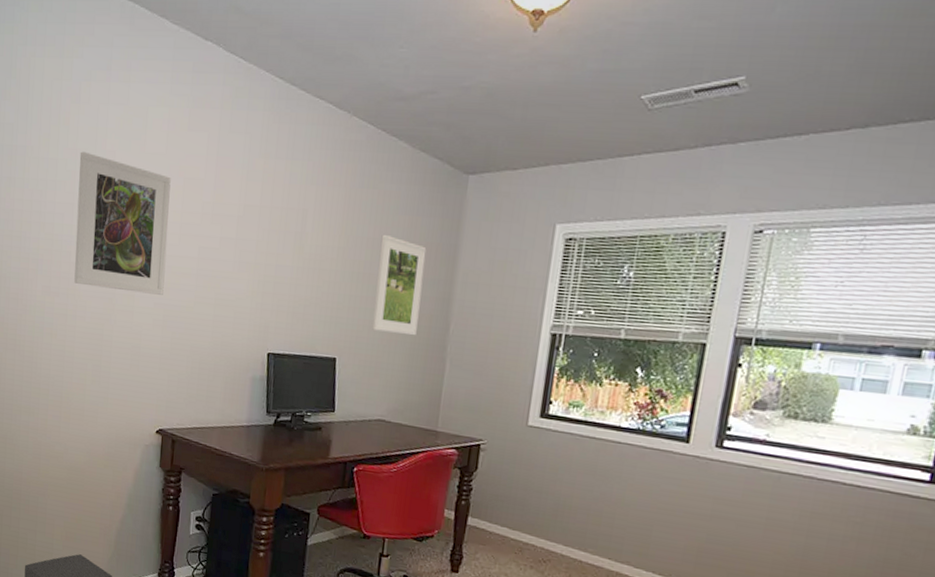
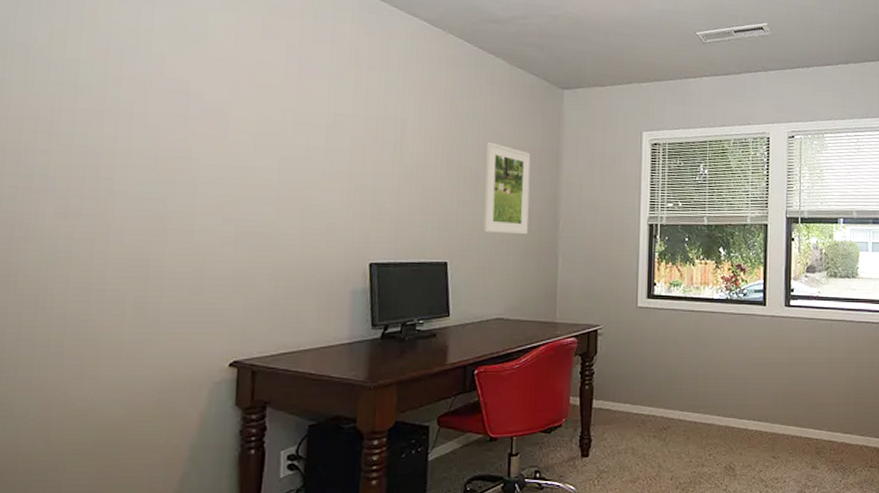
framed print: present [74,151,171,295] -> none [105,53,241,210]

